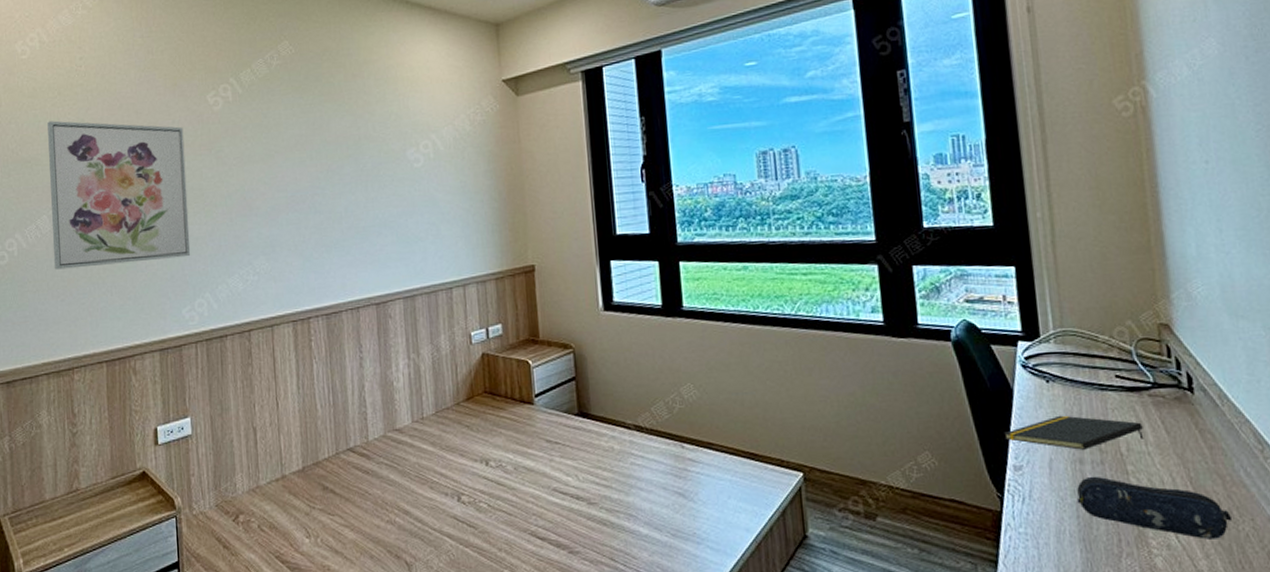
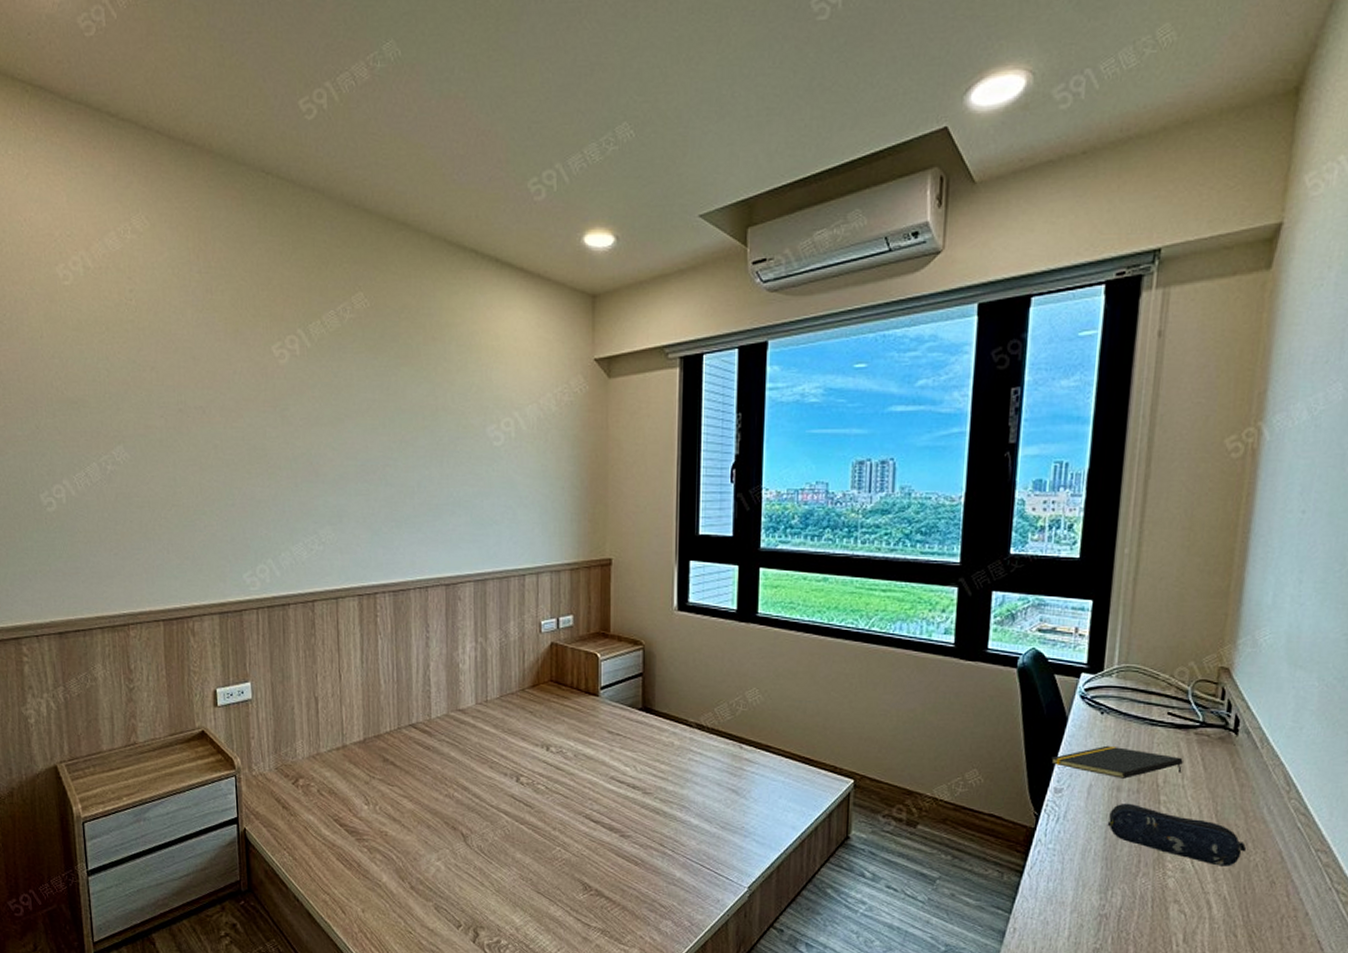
wall art: present [47,121,191,270] -> none [95,359,253,522]

